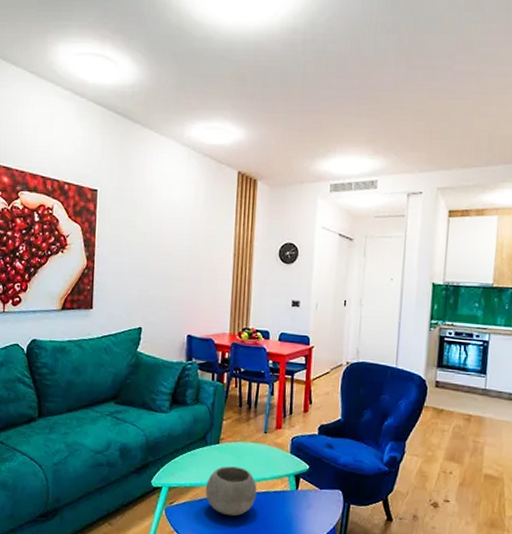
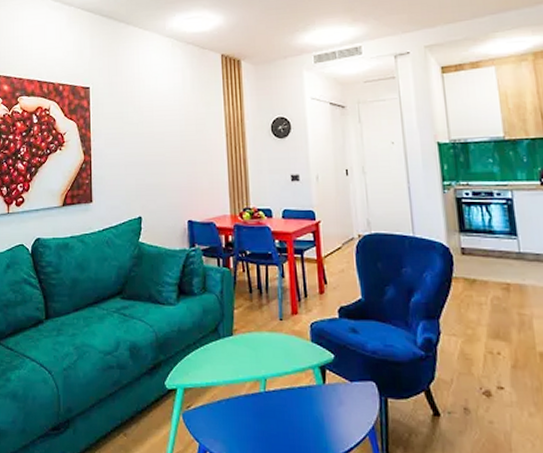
bowl: present [206,466,257,517] -> none [224,360,281,420]

